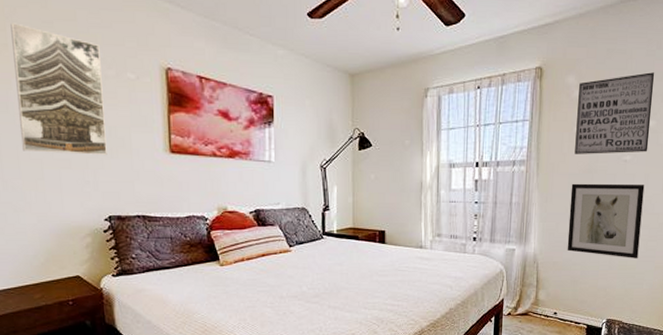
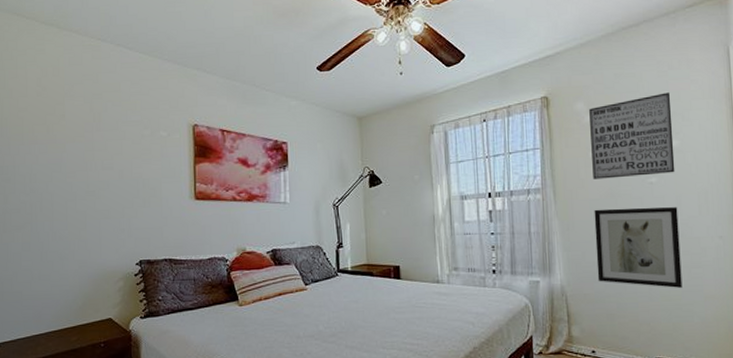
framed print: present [10,23,107,155] -> none [68,97,141,205]

